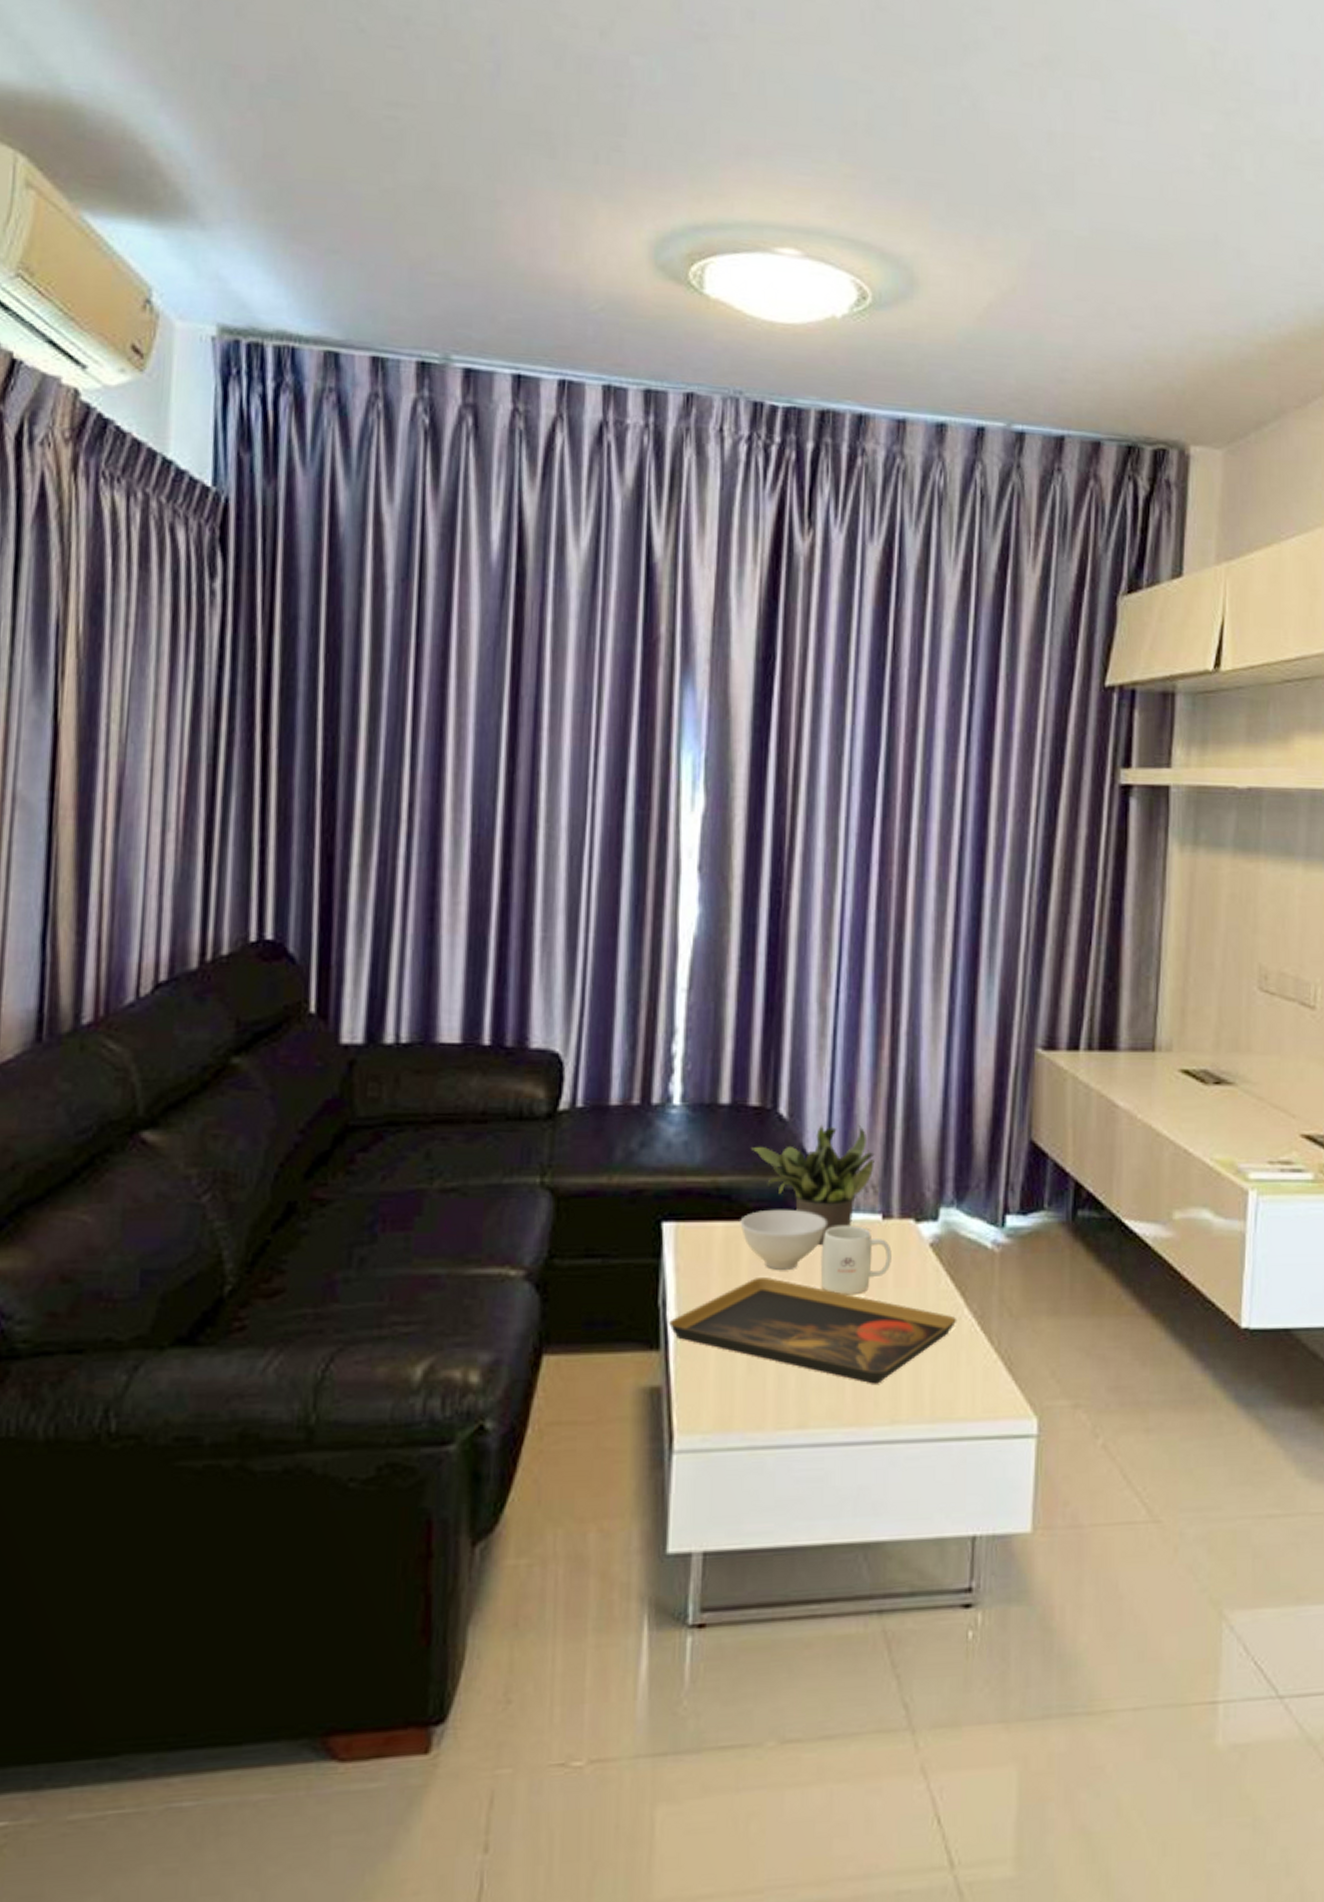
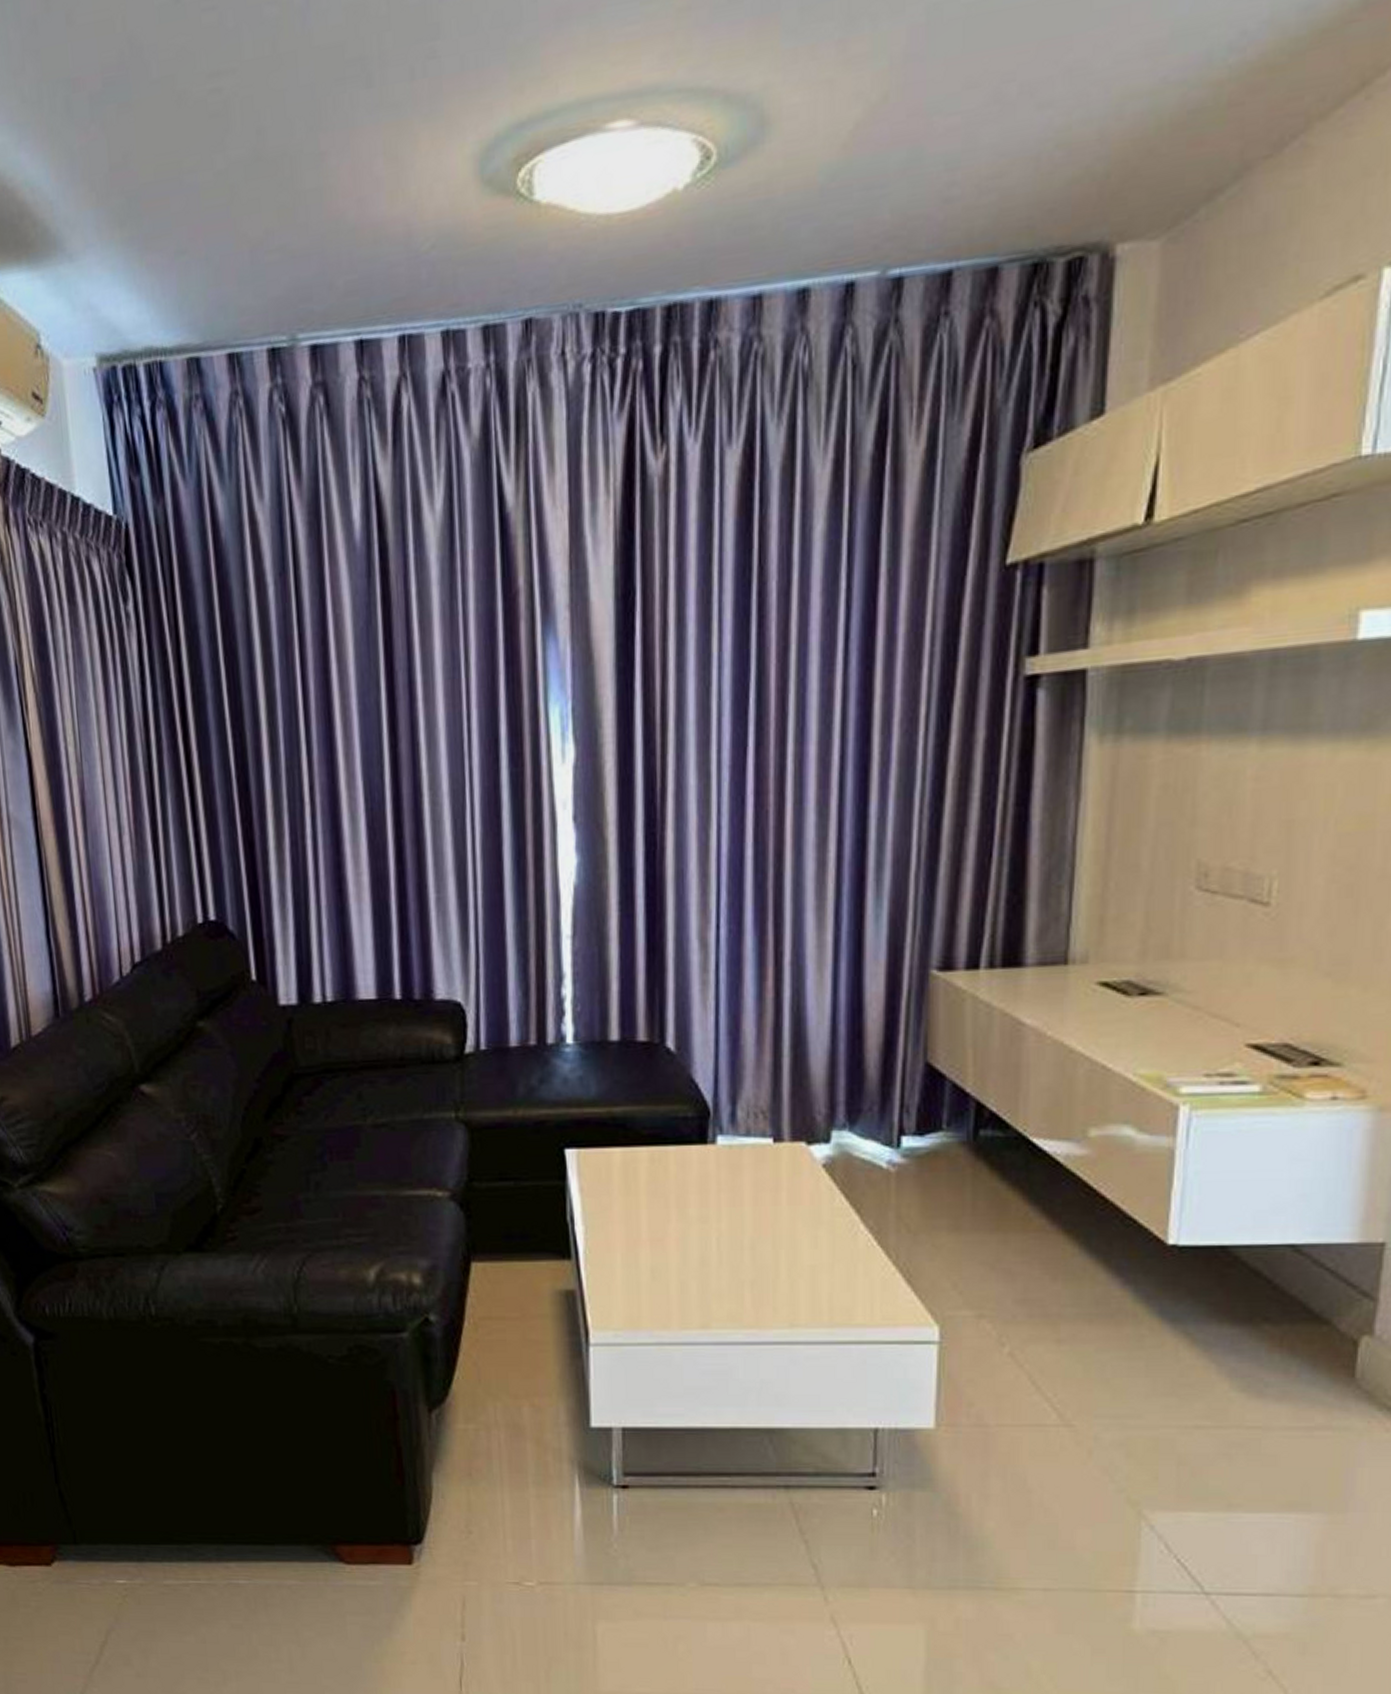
decorative tray: present [669,1277,957,1384] -> none [578,1197,853,1292]
bowl: present [740,1209,827,1270] -> none [636,1135,719,1190]
potted plant: present [750,1124,876,1245] -> none [641,1054,764,1167]
mug: present [820,1226,892,1295] -> none [714,1149,784,1213]

